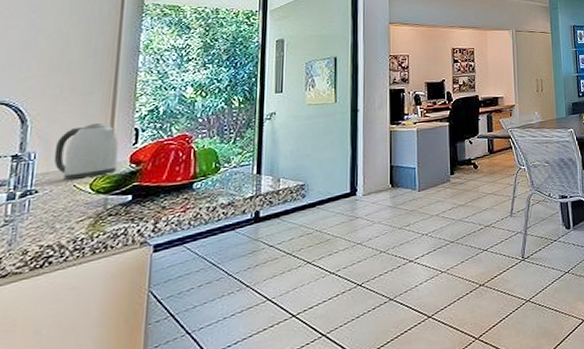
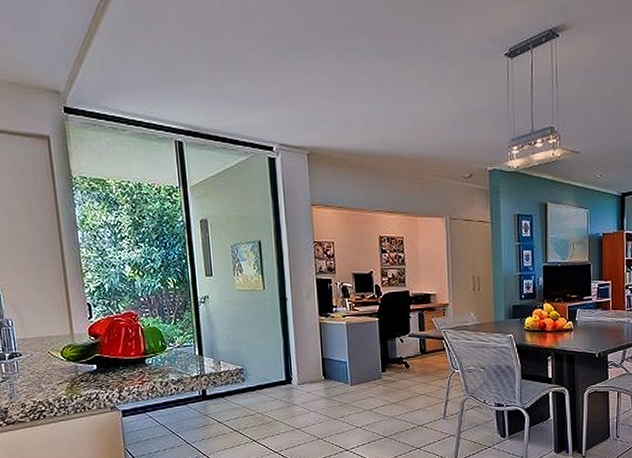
kettle: present [53,123,120,180] -> none [26,296,80,347]

